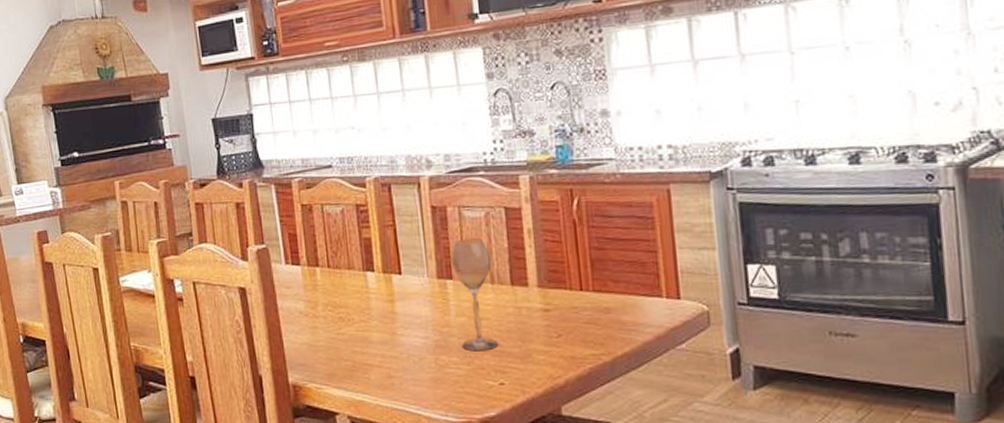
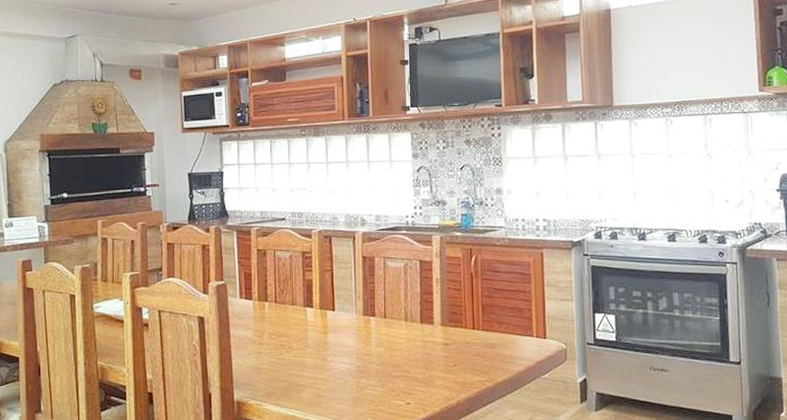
wineglass: present [450,238,499,352] -> none [375,284,408,376]

